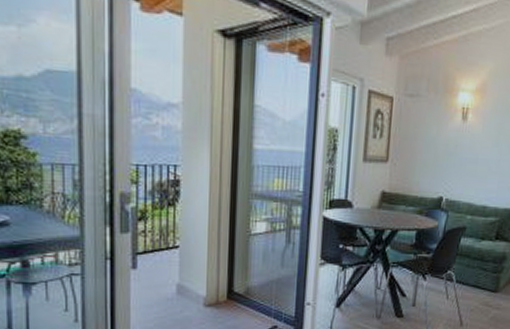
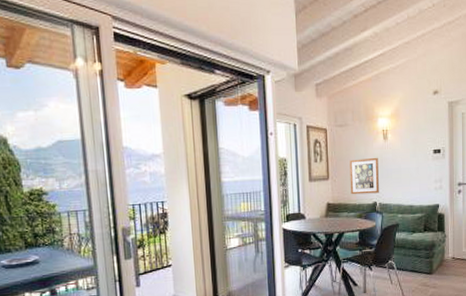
wall art: none [412,140,452,186] -> present [349,157,379,195]

